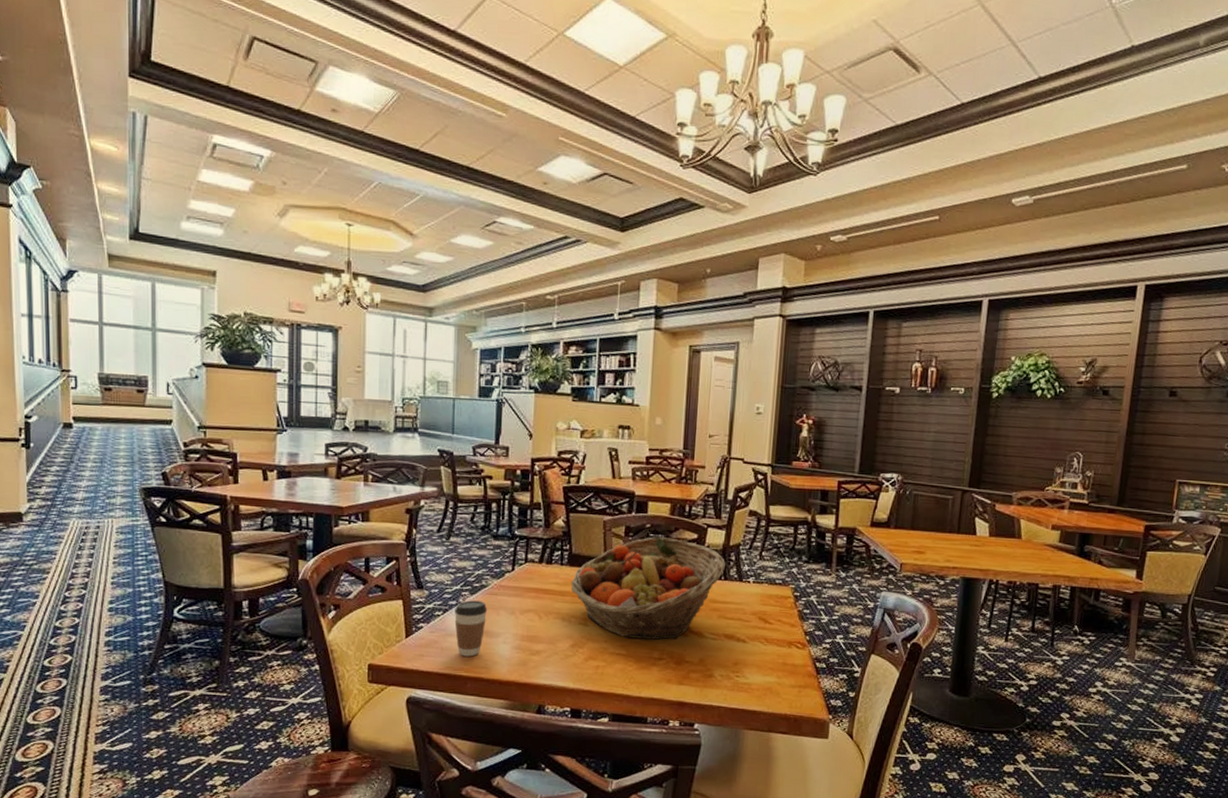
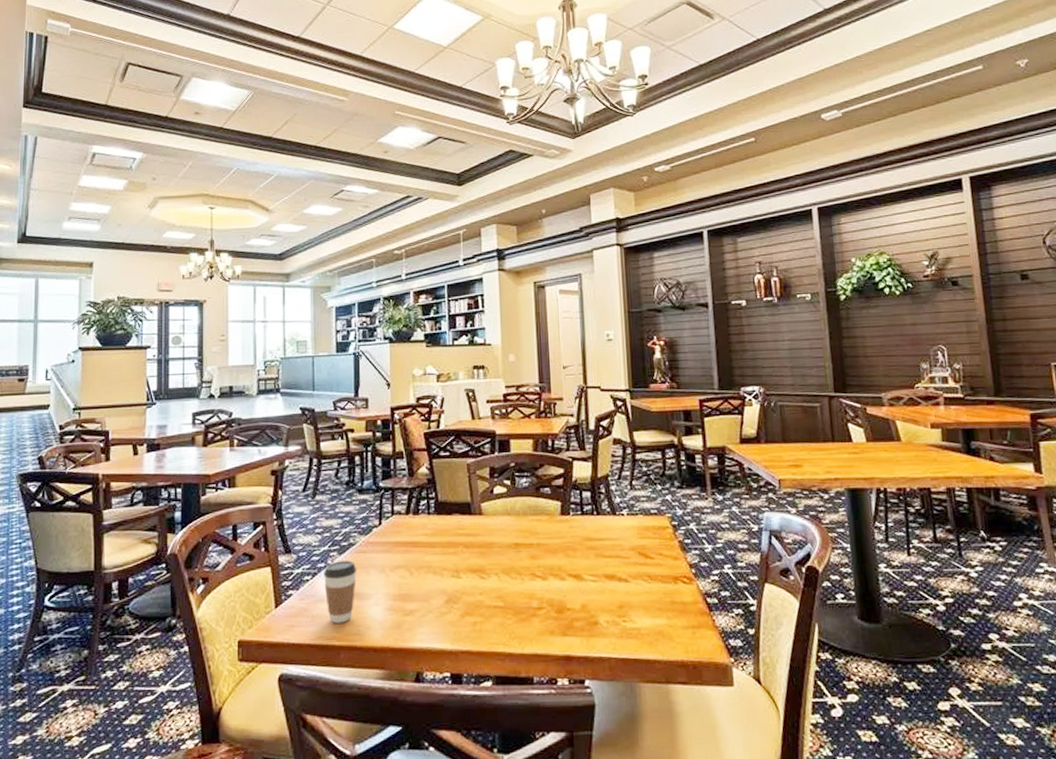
fruit basket: present [571,537,725,640] -> none [439,475,596,589]

